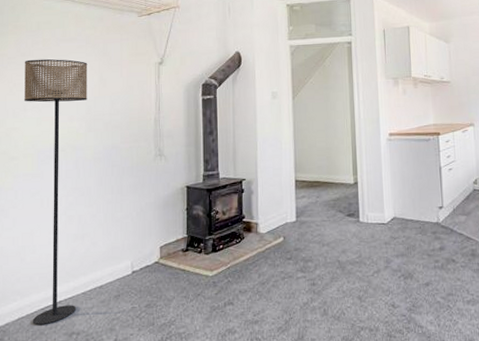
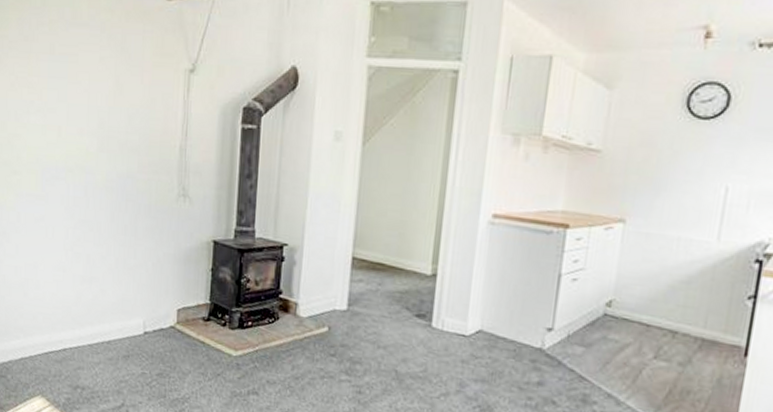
floor lamp: present [24,59,88,326] -> none [27,46,102,372]

